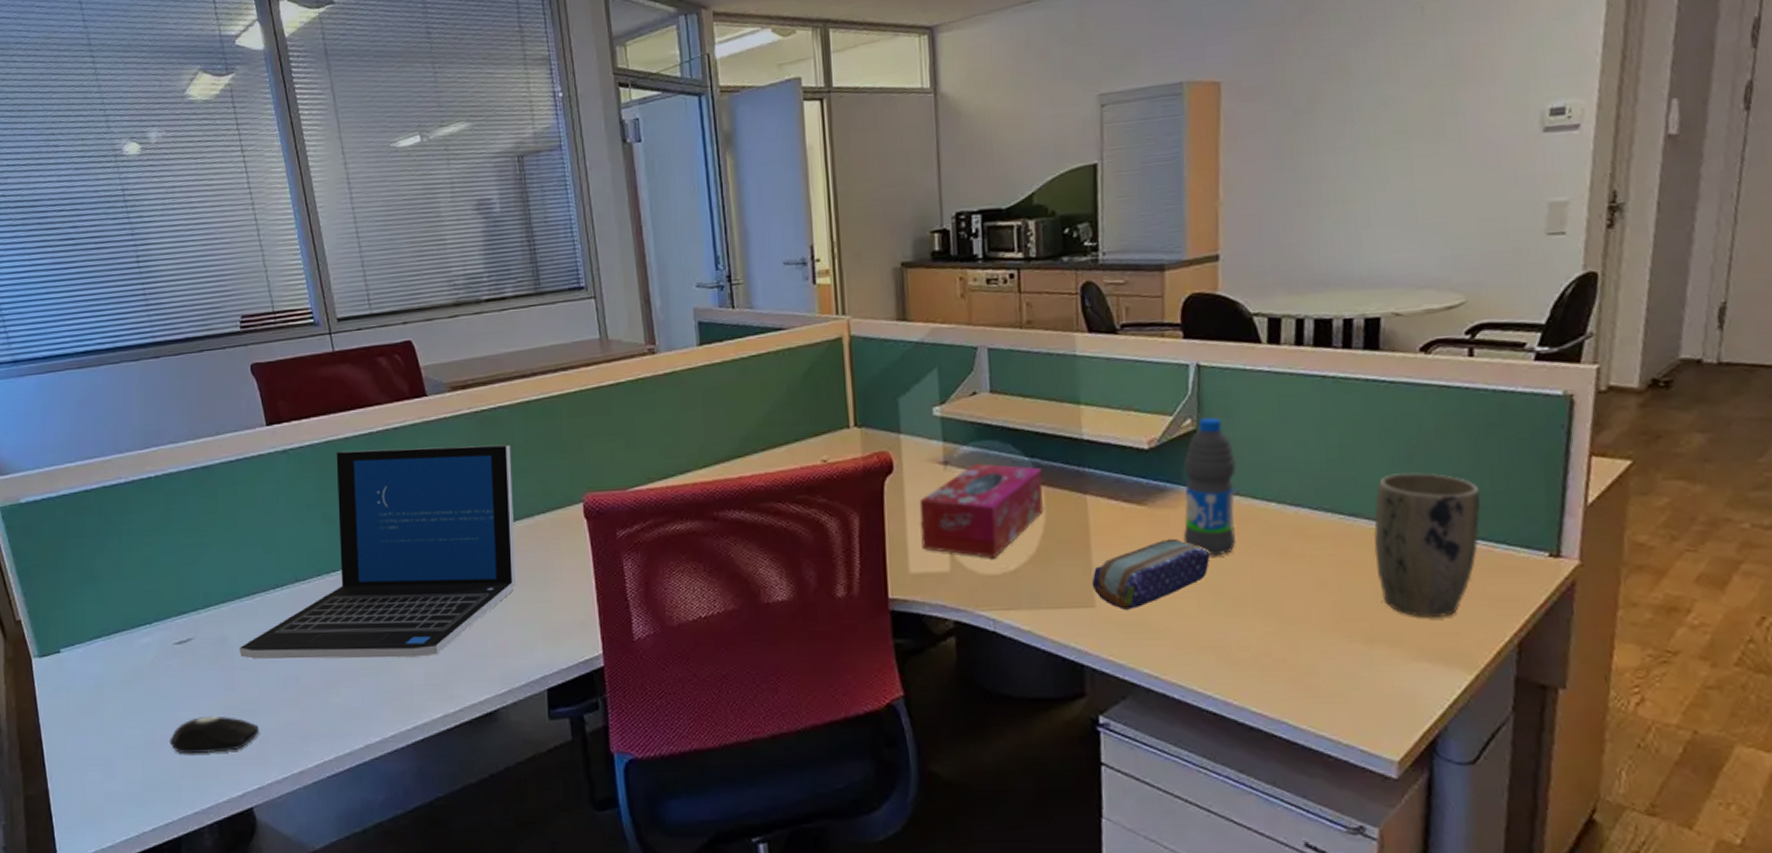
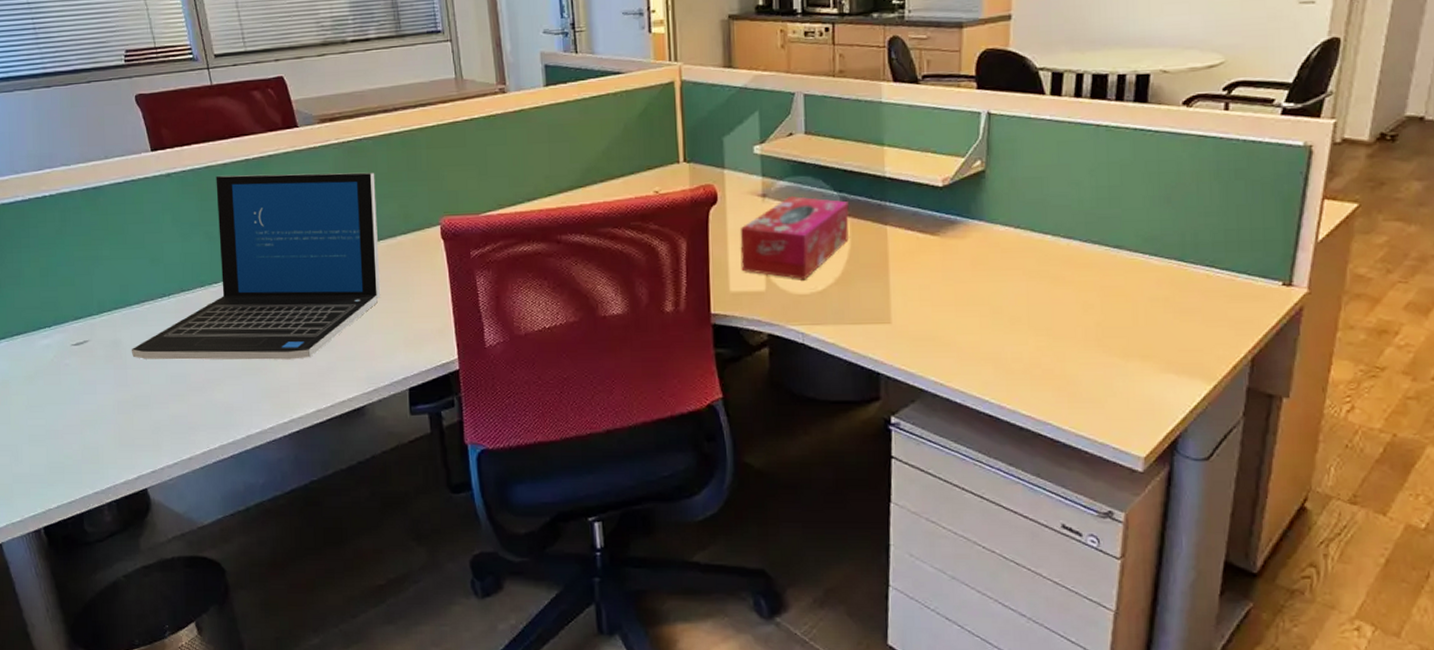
computer mouse: present [170,715,260,754] -> none [70,408,152,442]
pencil case: present [1091,538,1209,610] -> none [889,265,991,326]
water bottle: present [1183,417,1236,556] -> none [969,159,1018,281]
plant pot: present [1374,471,1481,618] -> none [1133,210,1227,336]

